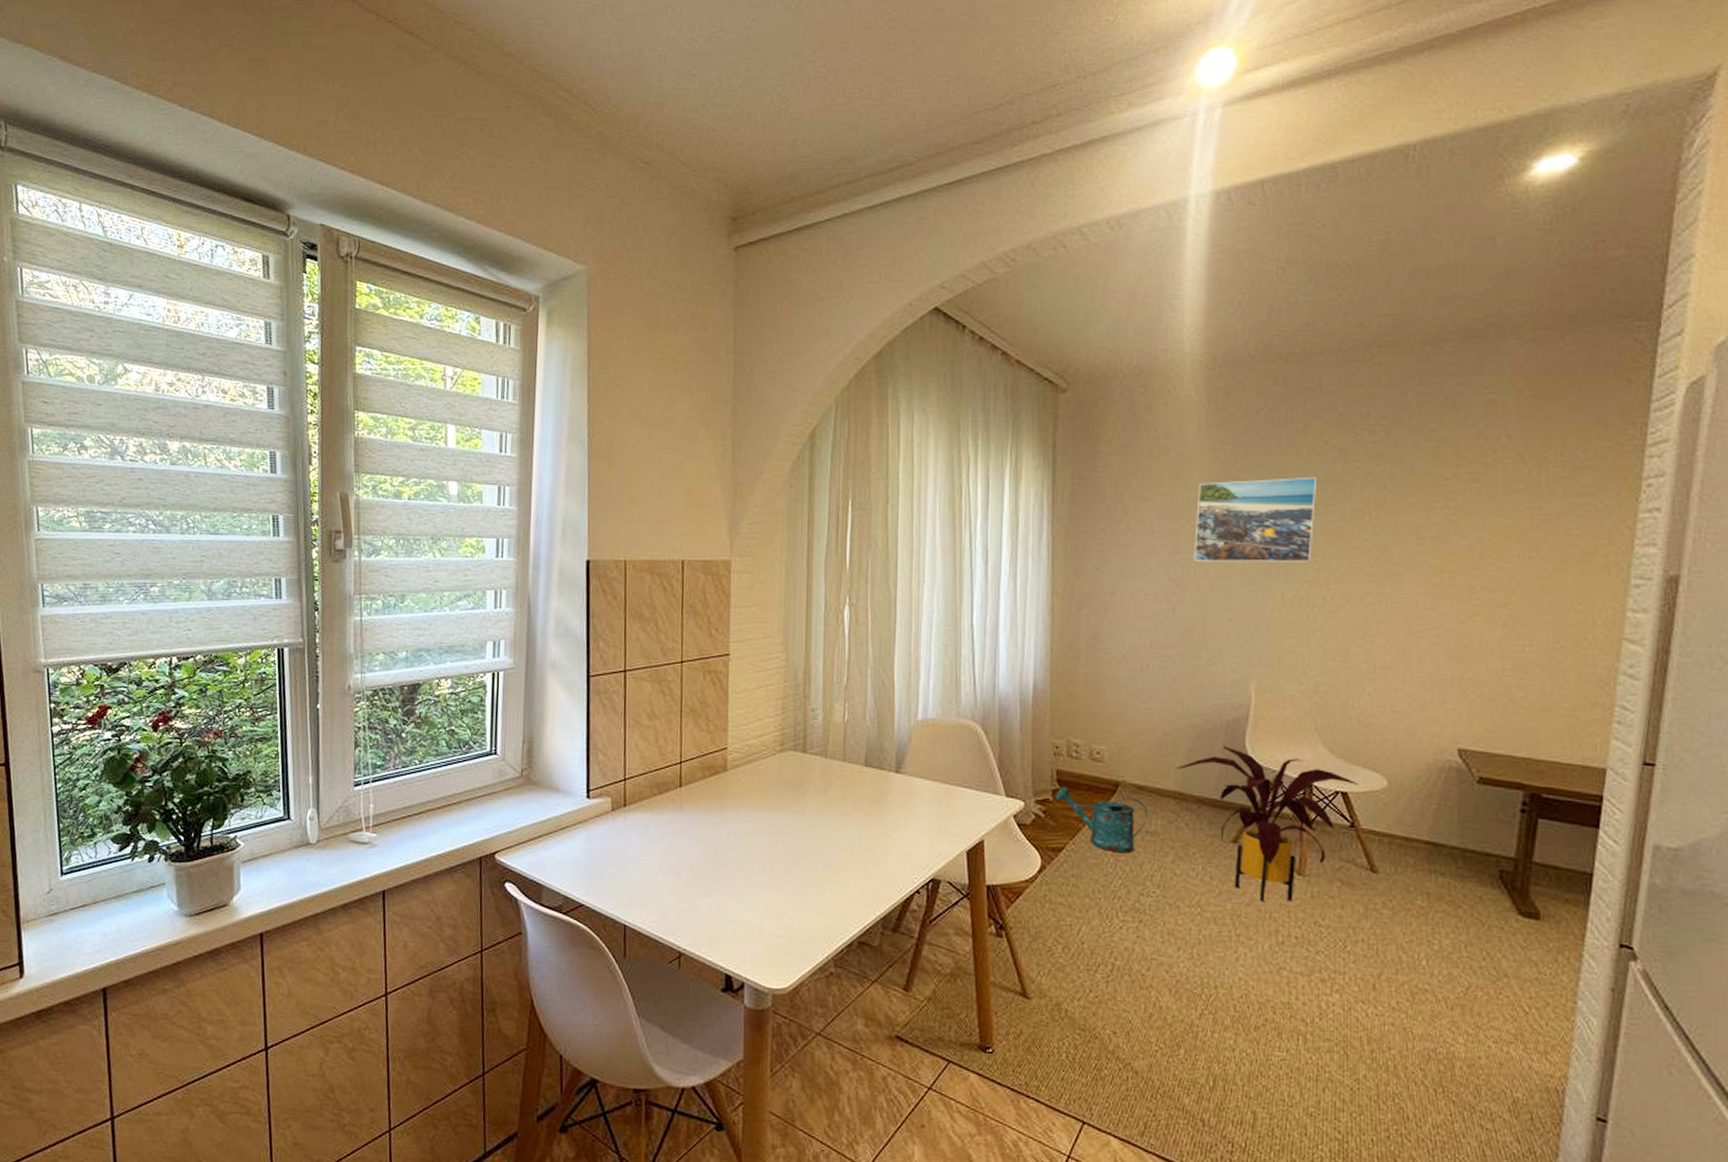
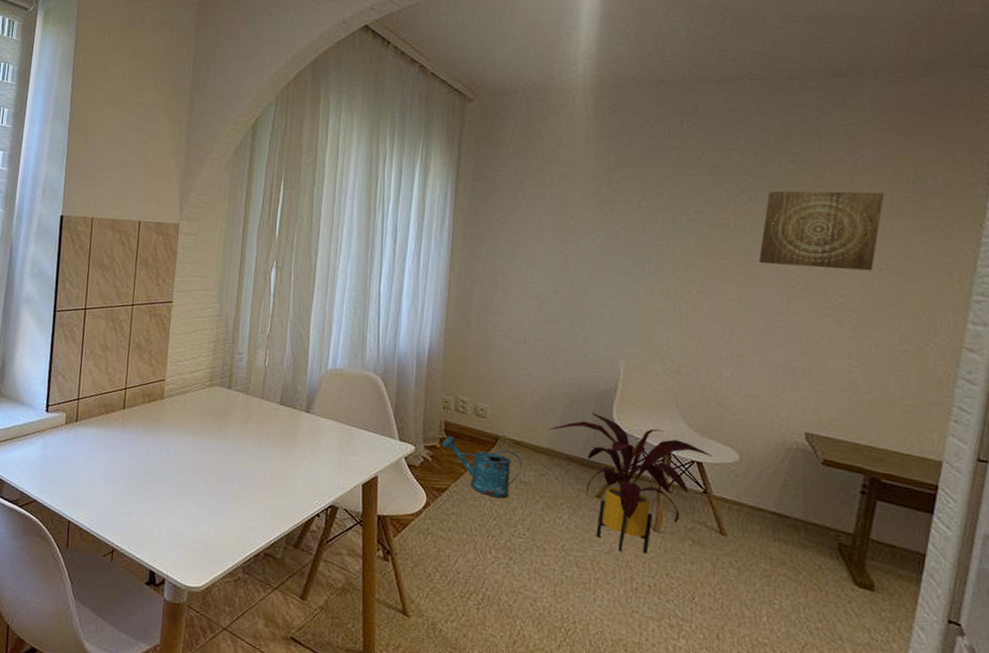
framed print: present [1194,476,1318,563] -> none [576,185,690,260]
wall art: none [1398,469,1532,560] -> present [759,190,885,271]

